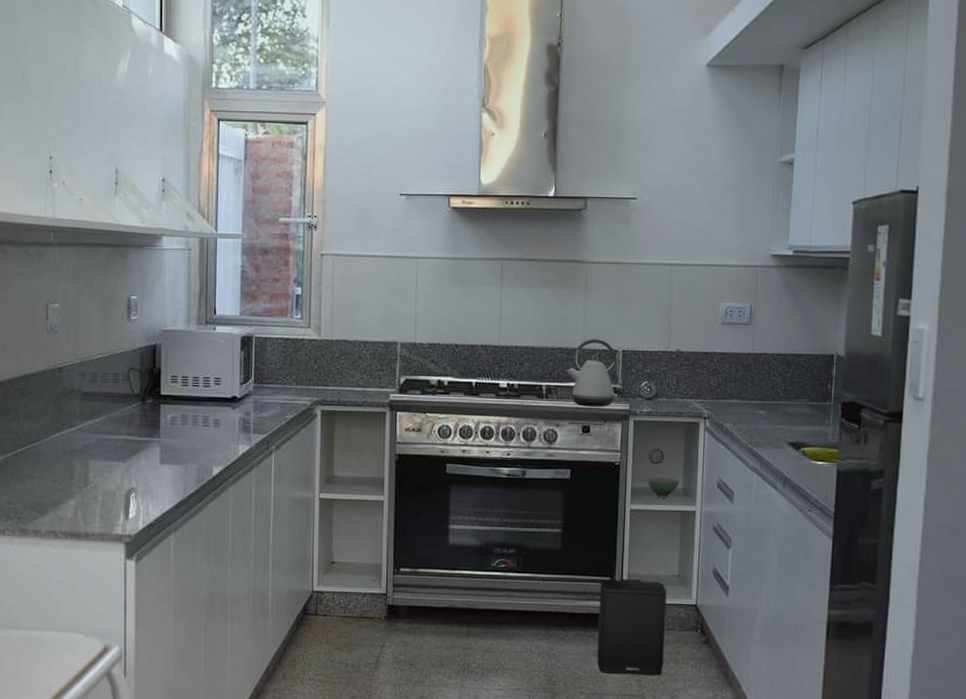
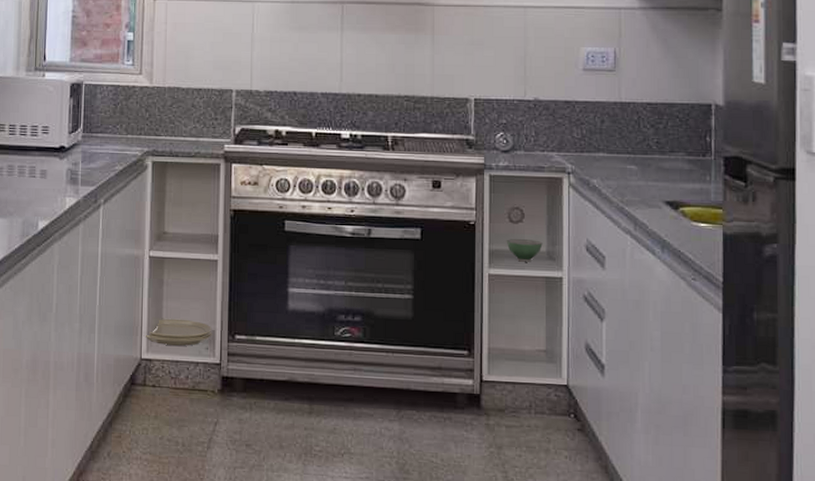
plate: none [315,554,379,579] -> present [143,319,212,346]
kettle: present [566,339,619,407] -> none [413,86,472,160]
pedal bin: present [597,578,667,676] -> none [455,352,533,467]

